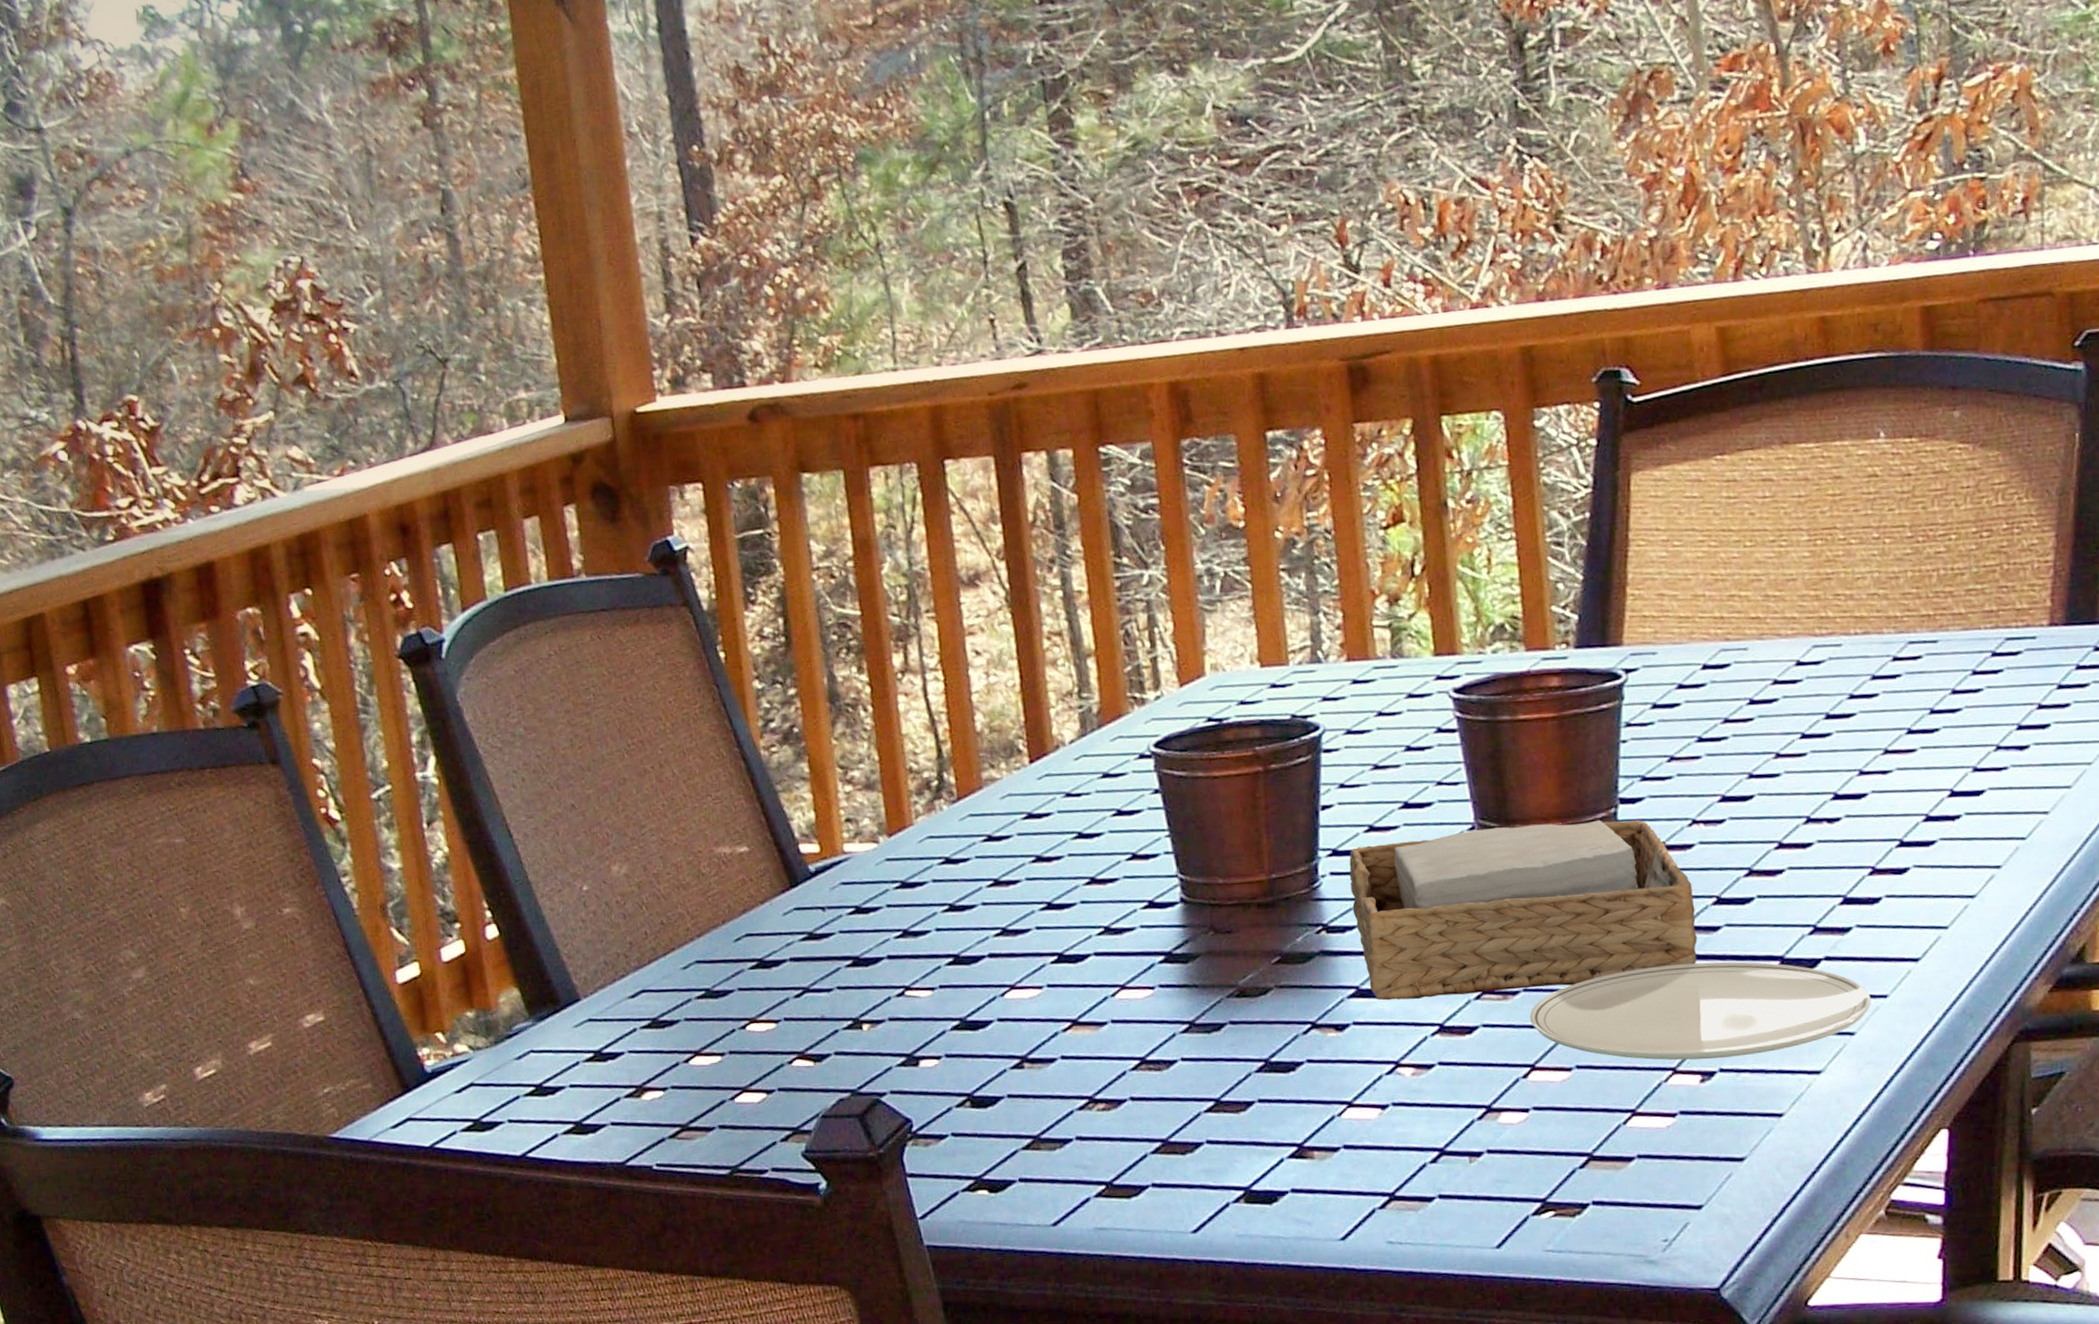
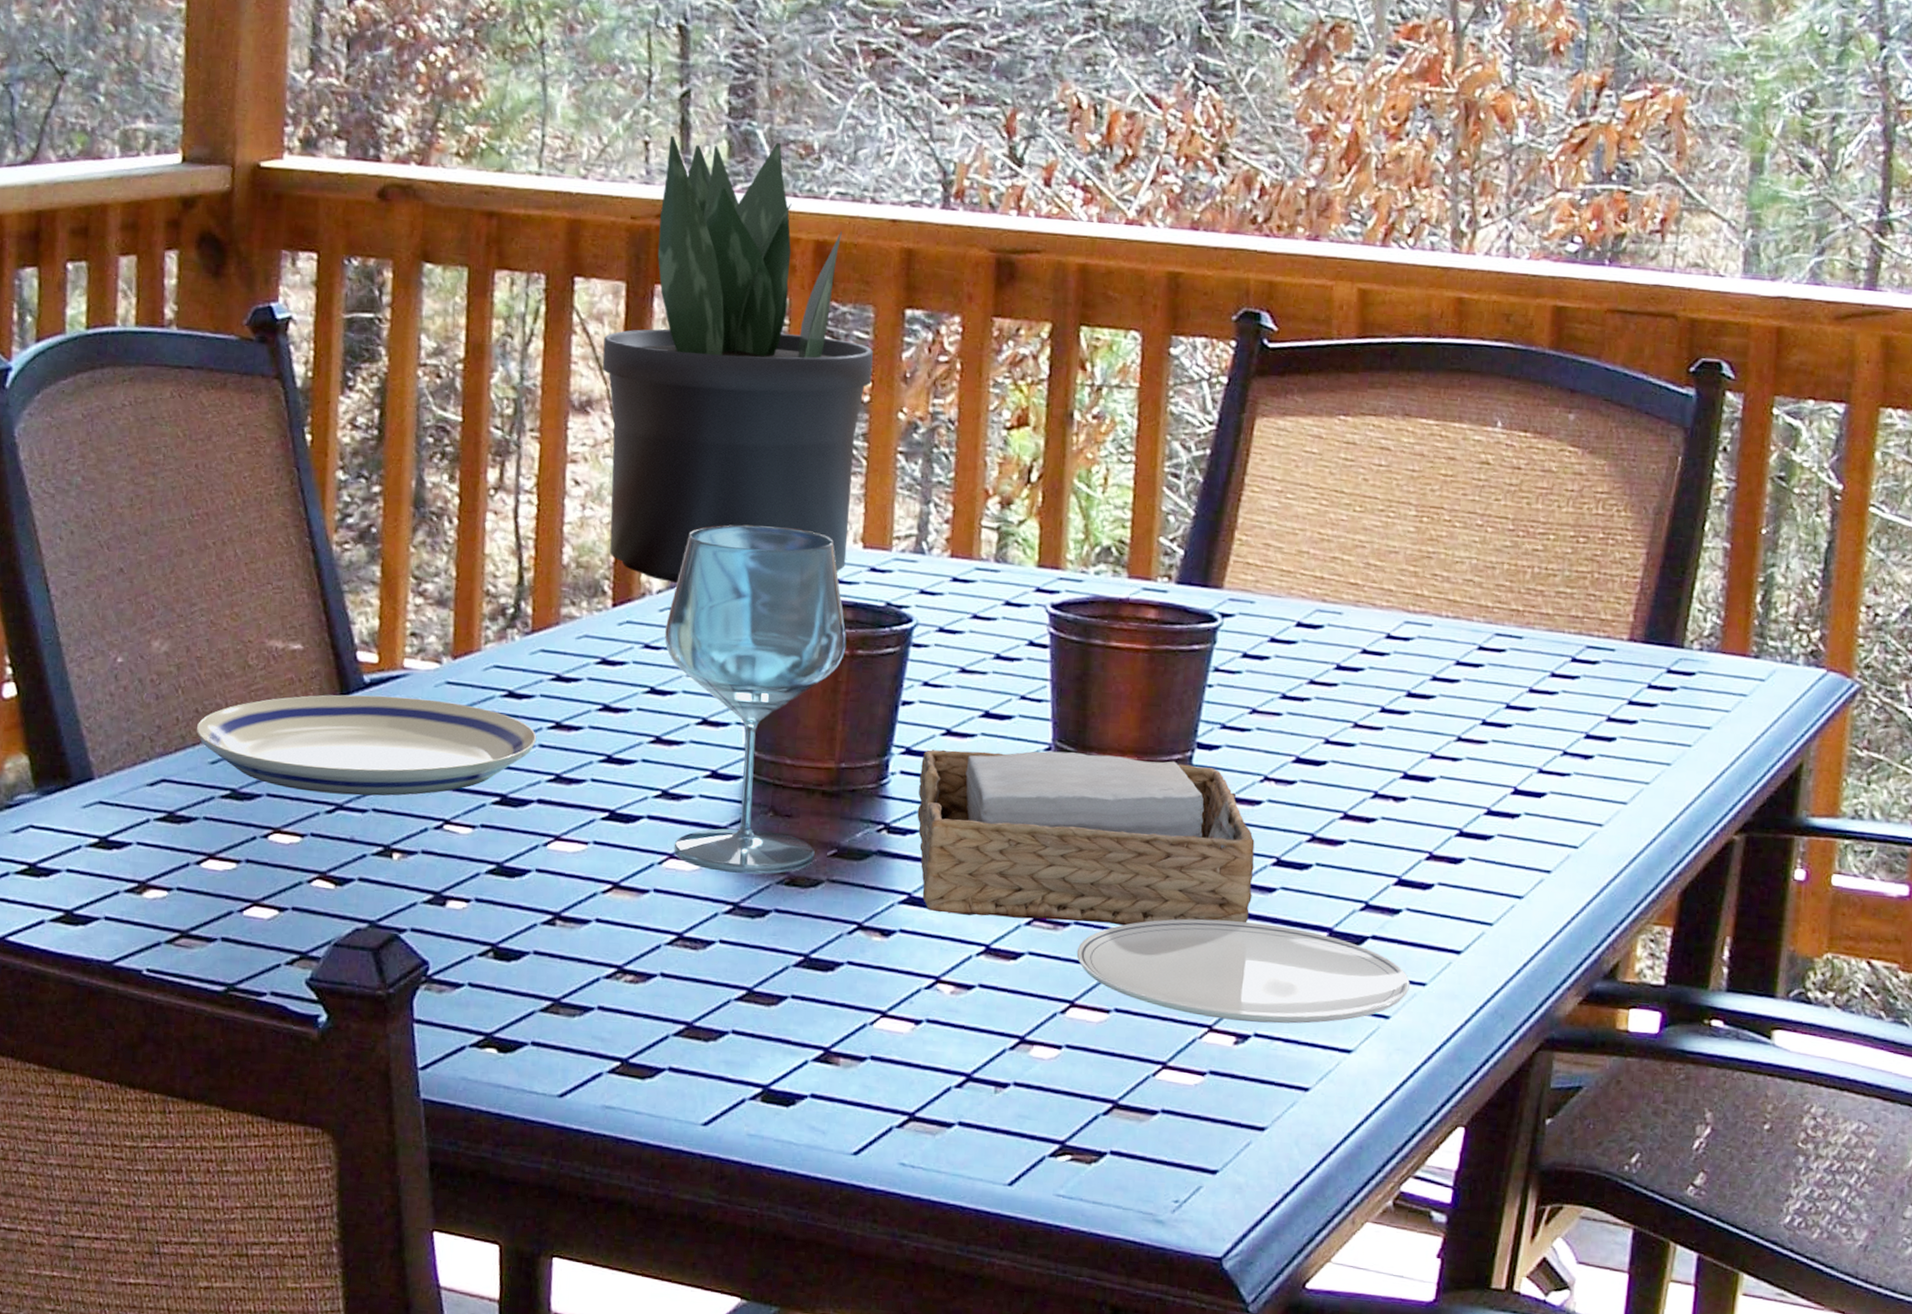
plate: none [664,877,979,981] -> present [196,694,537,796]
planter: none [981,295,1246,732] -> present [602,135,873,584]
wine glass: none [1083,660,1260,995] -> present [664,525,847,875]

